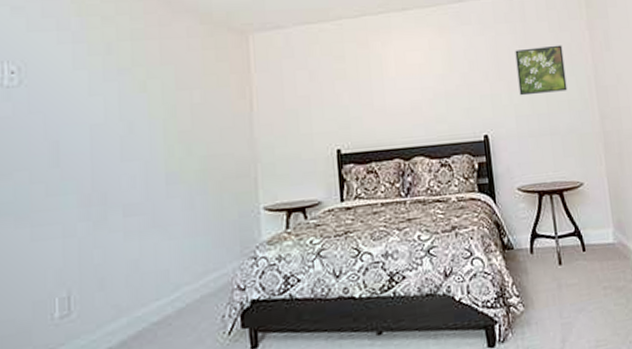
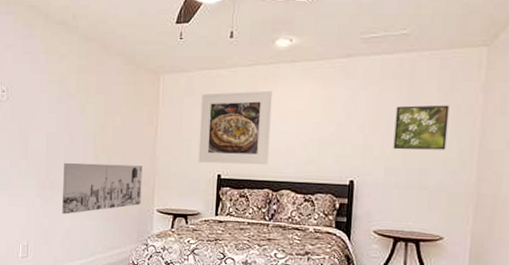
wall art: none [121,152,241,239] -> present [62,162,143,215]
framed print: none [304,44,394,138] -> present [198,91,273,165]

